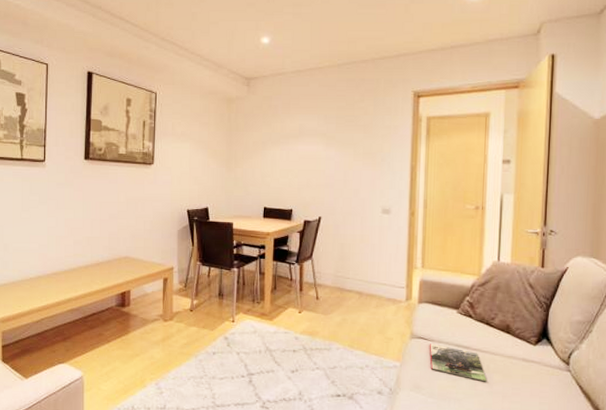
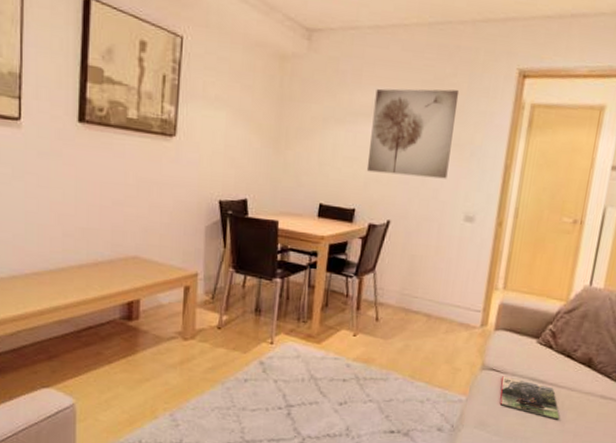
wall art: none [299,112,367,181] -> present [366,88,459,179]

